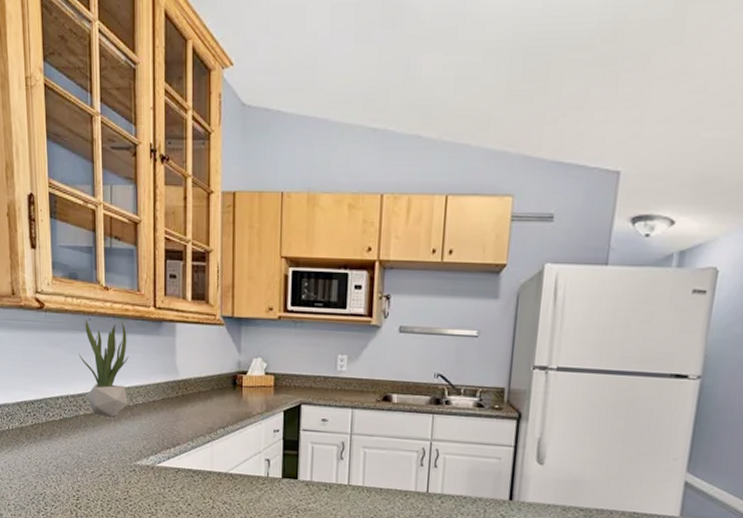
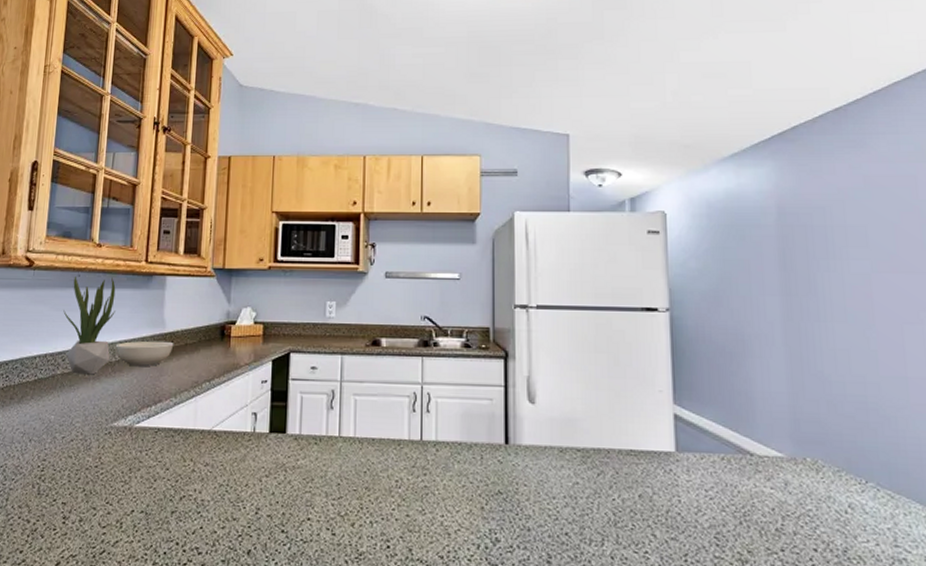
bowl: none [132,387,188,412] -> present [115,340,174,367]

